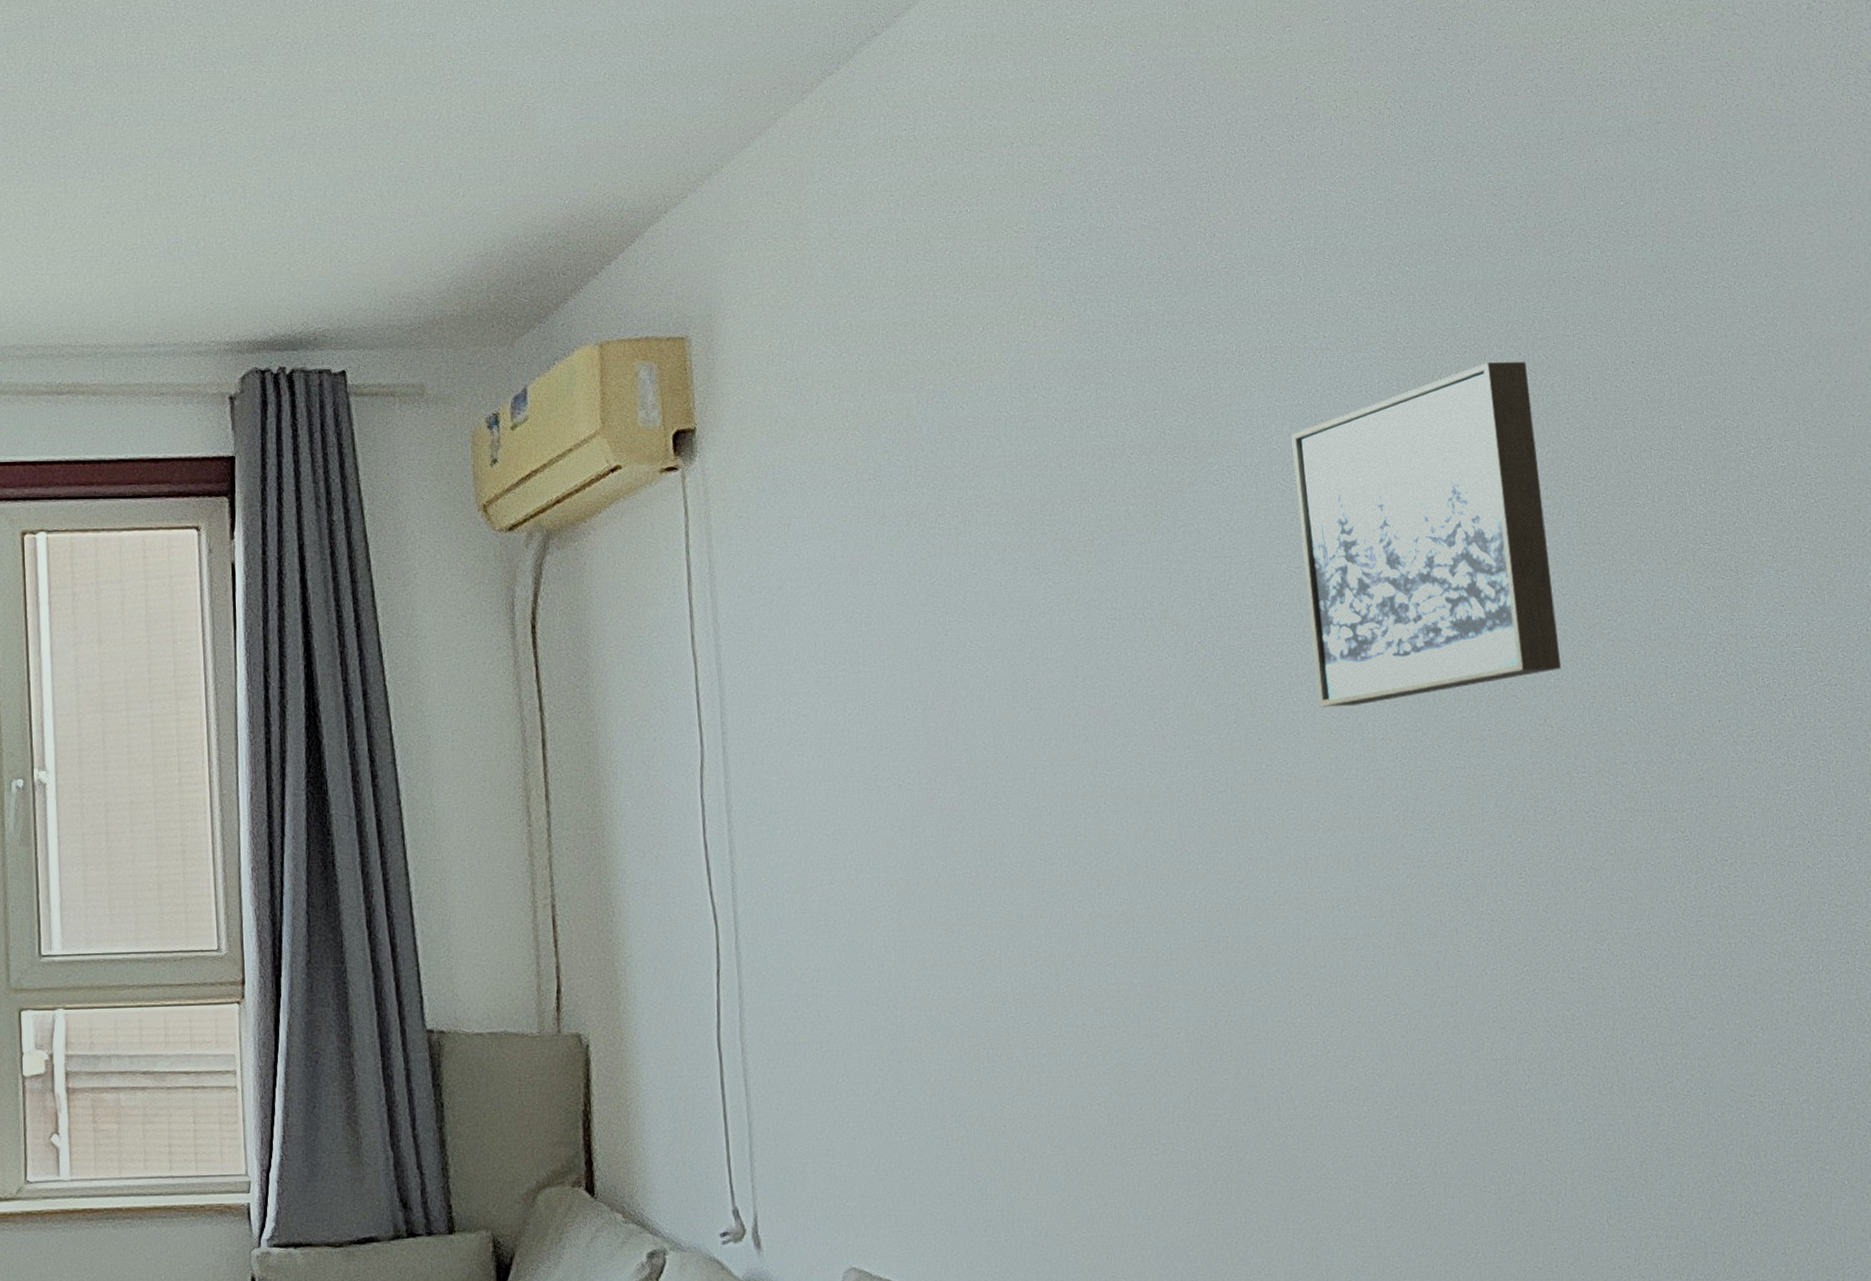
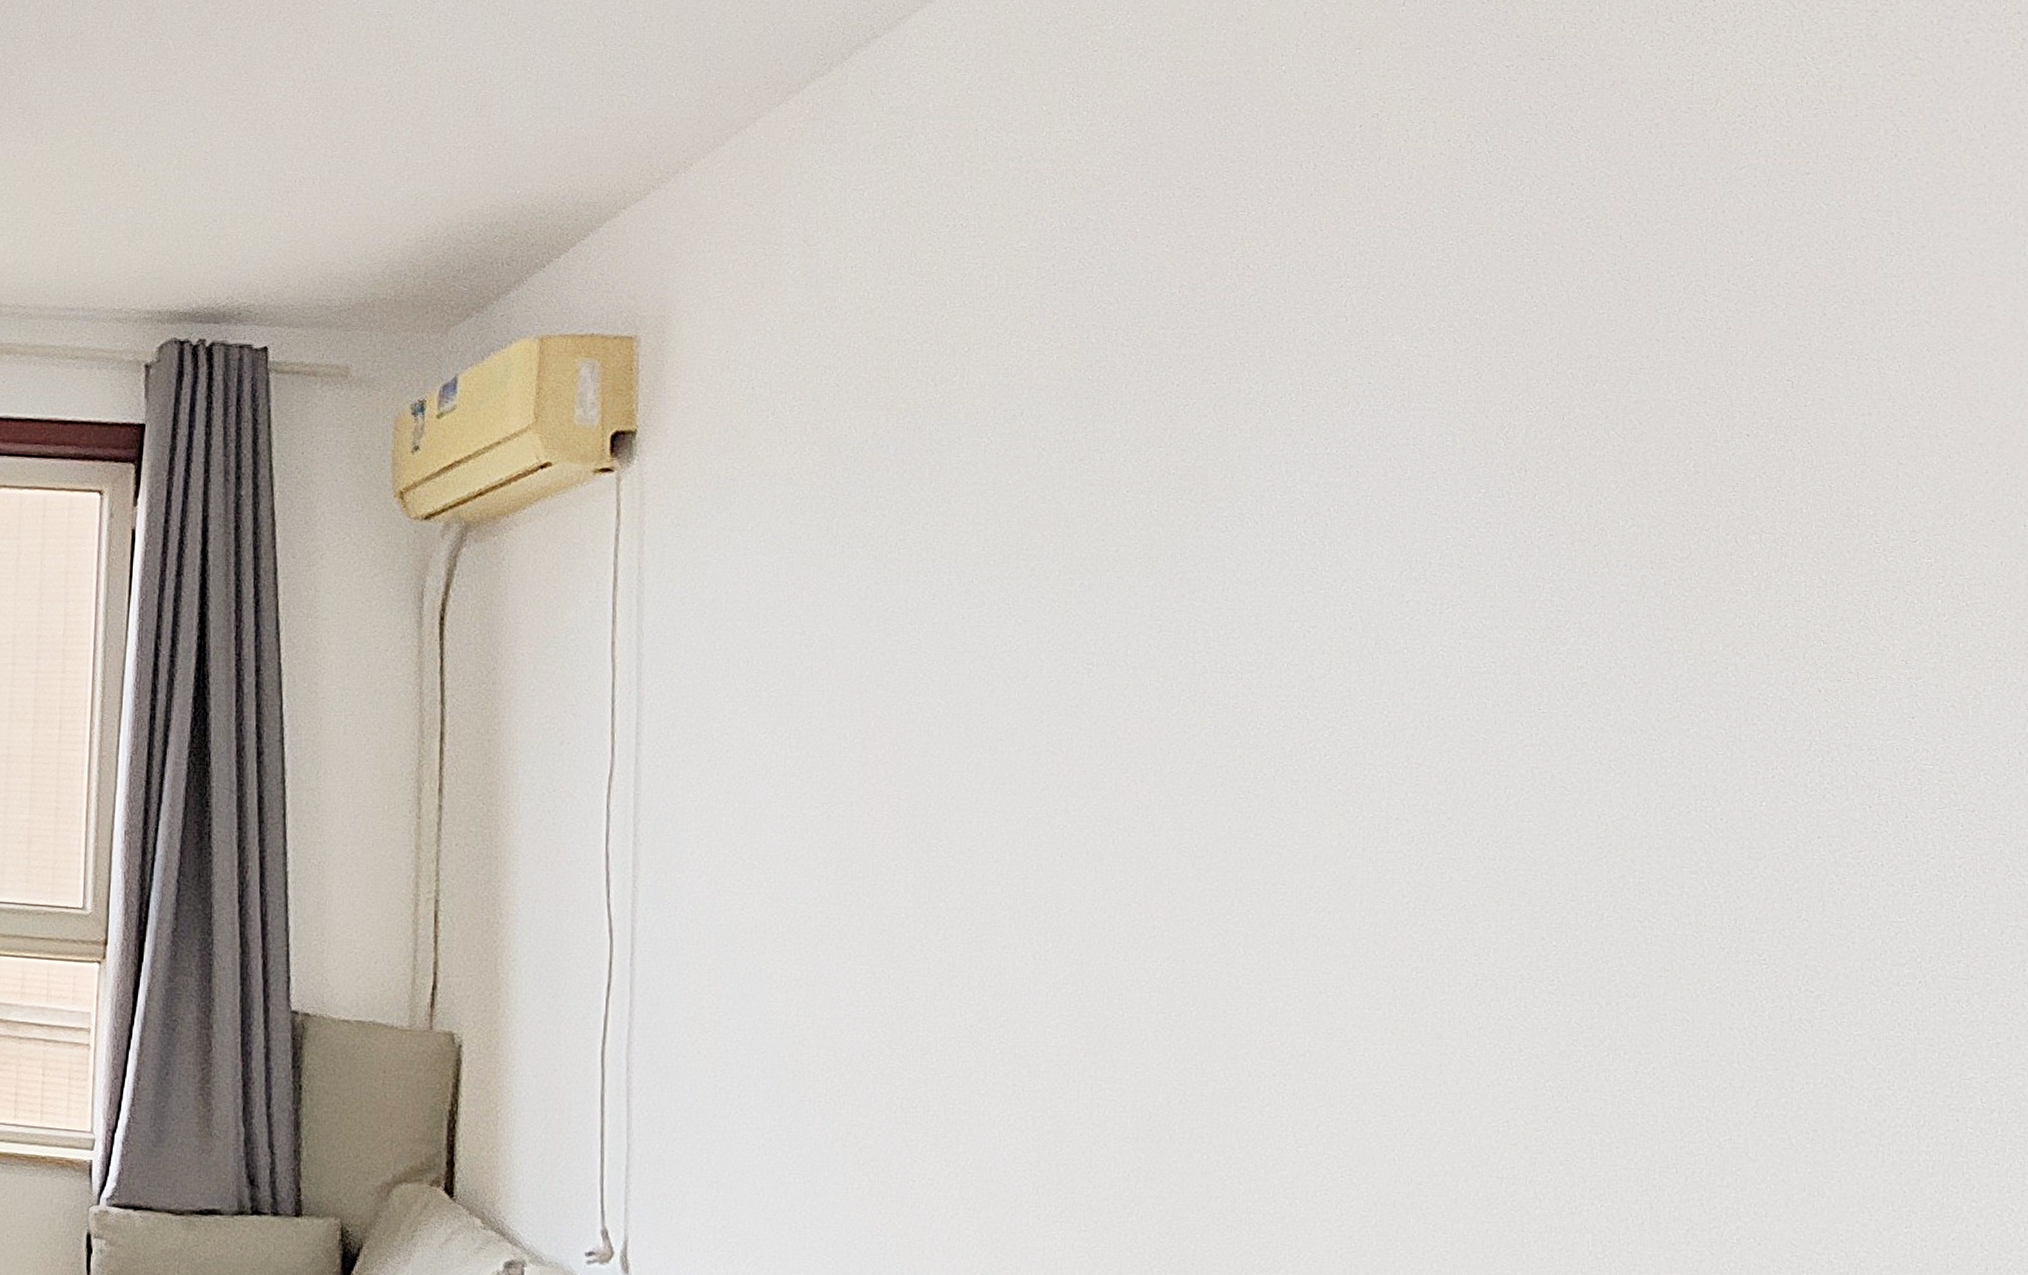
wall art: present [1291,361,1562,707] -> none [1319,423,1626,781]

